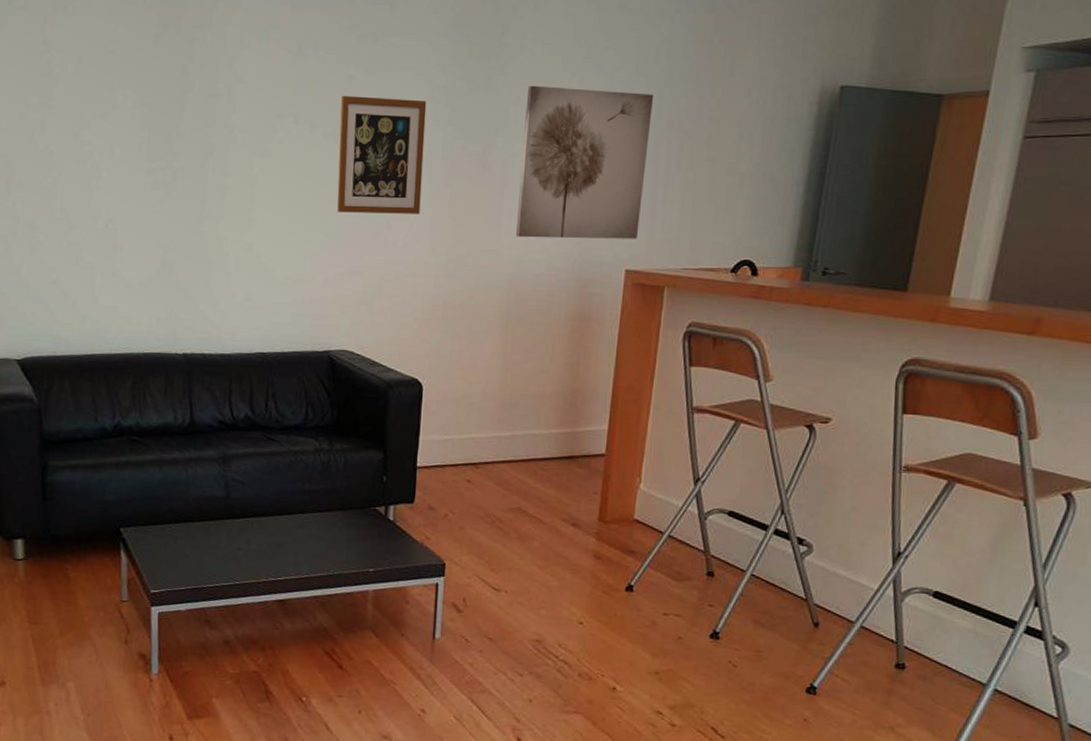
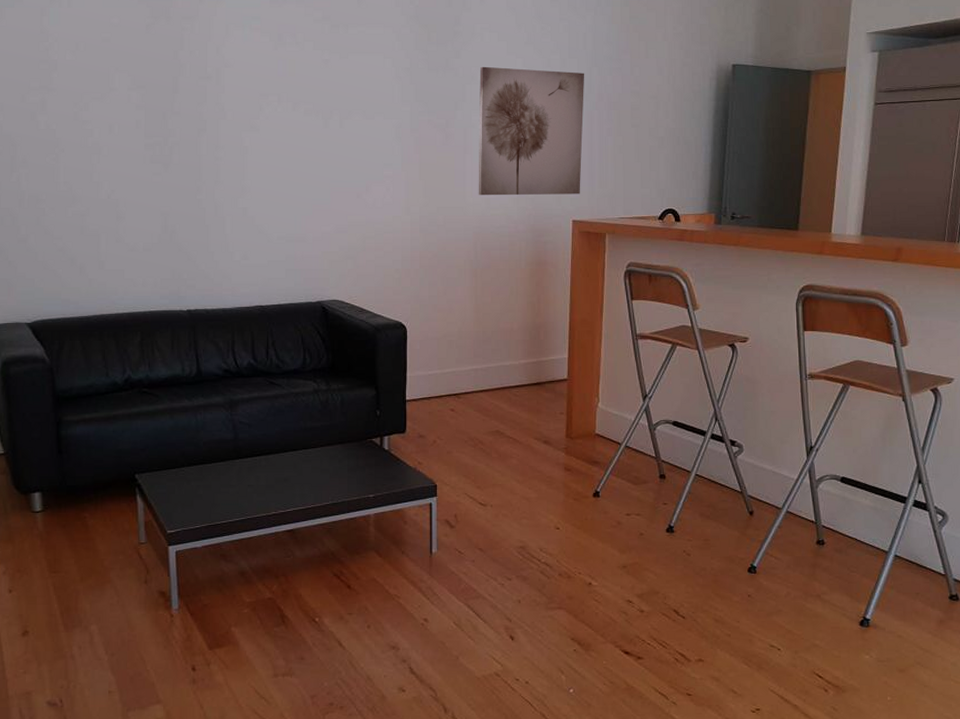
wall art: present [337,95,427,214] -> none [319,76,395,179]

